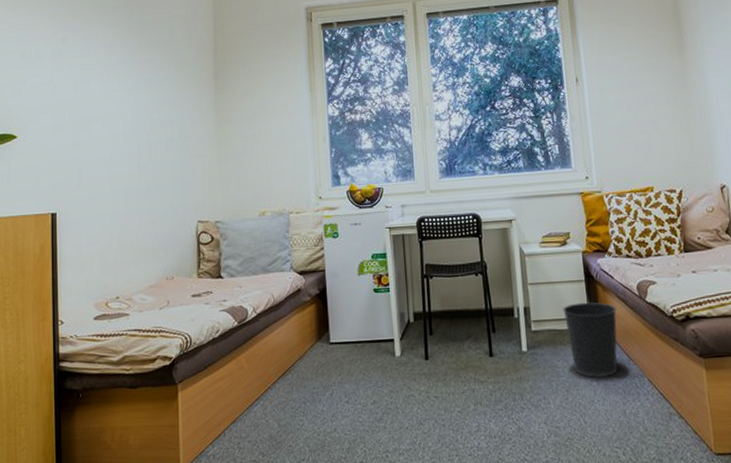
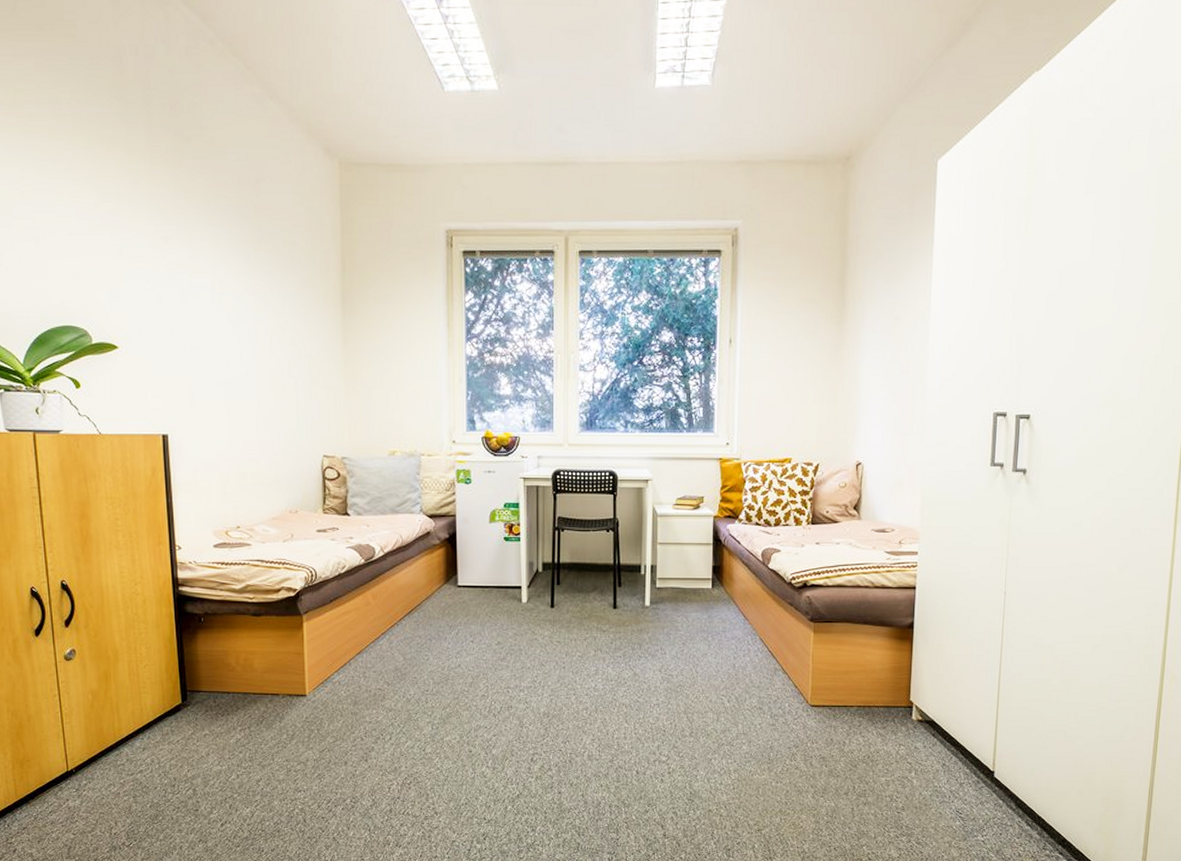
wastebasket: present [562,302,618,378] -> none [688,564,740,633]

